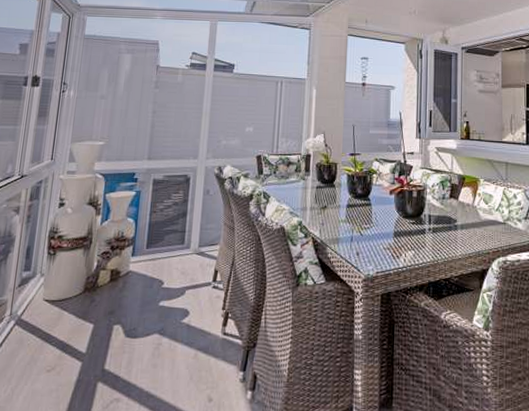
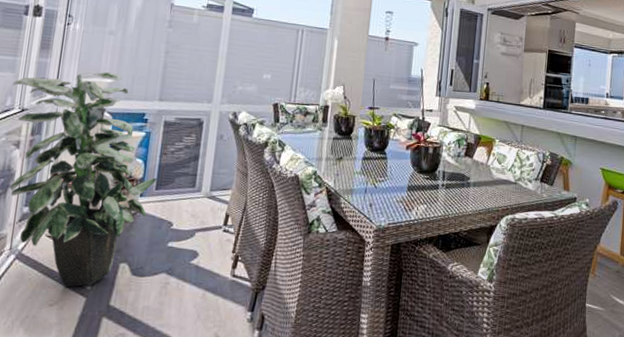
indoor plant: none [10,134,148,352] -> present [9,71,157,288]

